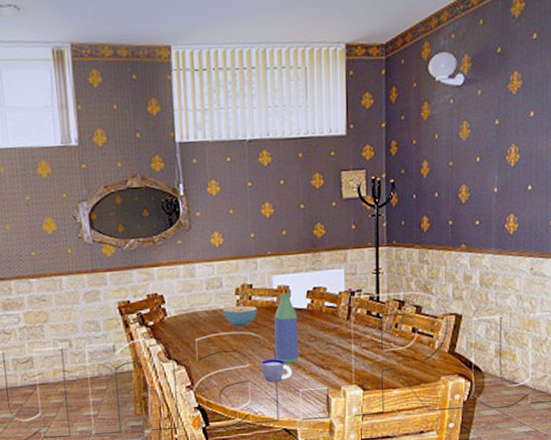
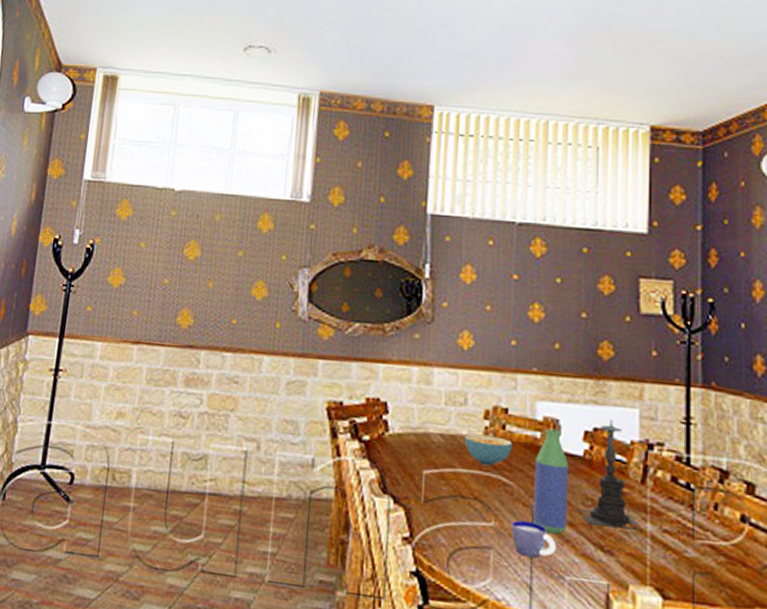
candle holder: none [304,279,347,353] -> present [575,420,640,531]

